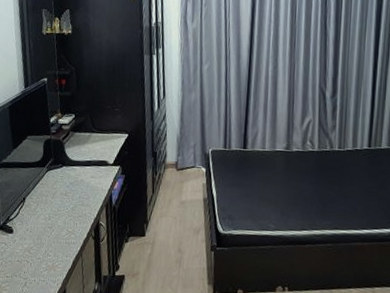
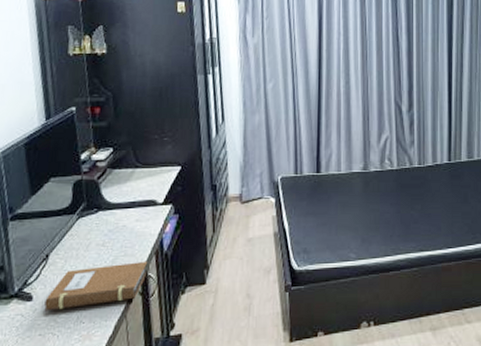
notebook: none [20,211,99,243] -> present [43,261,147,312]

